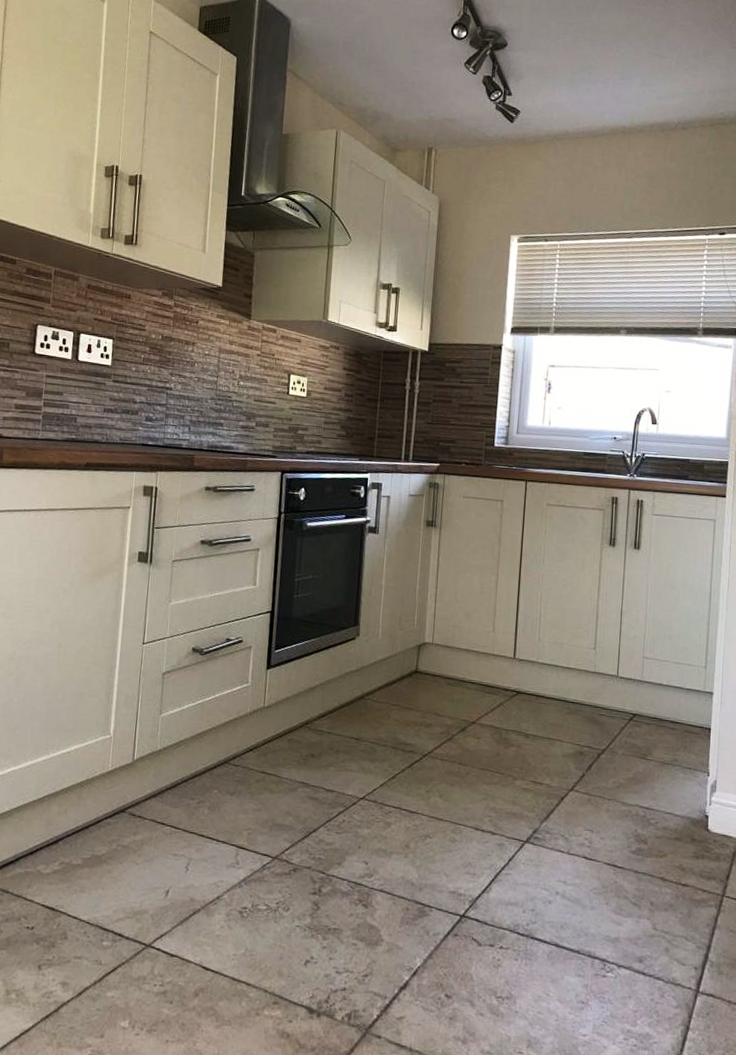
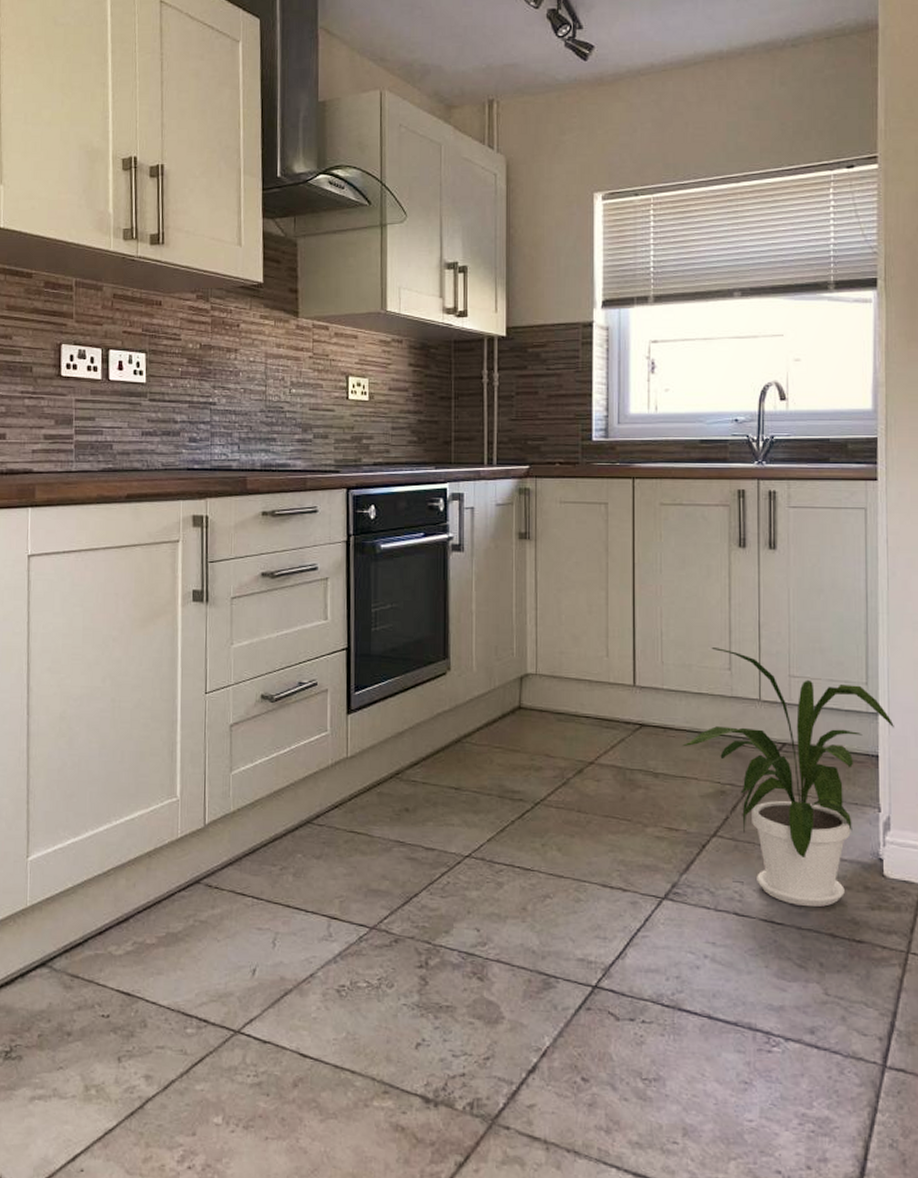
house plant: none [550,629,725,855] -> present [682,648,894,908]

